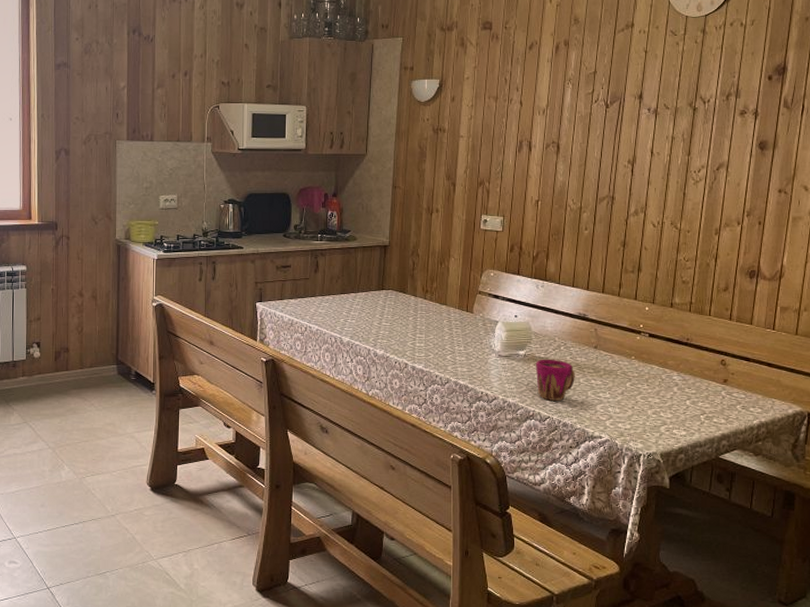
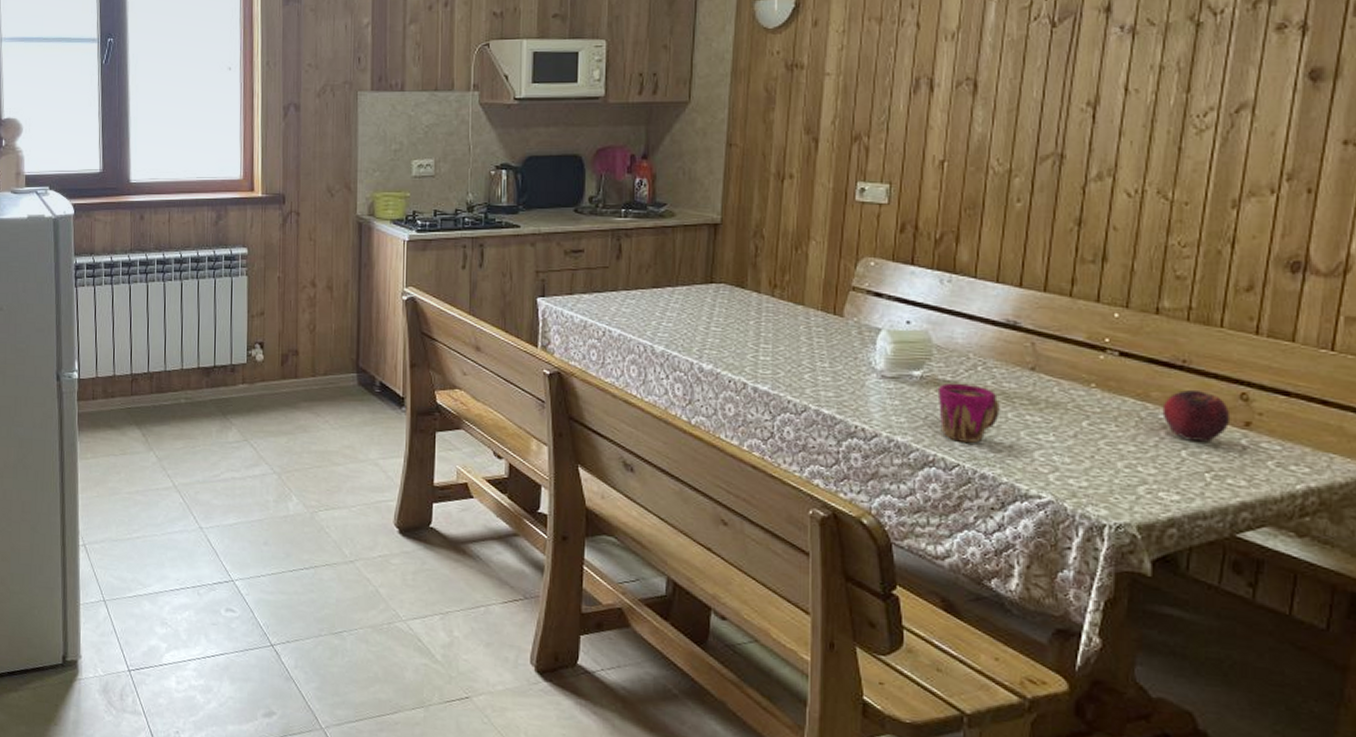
fruit: none [675,358,715,394] -> present [1162,389,1231,442]

